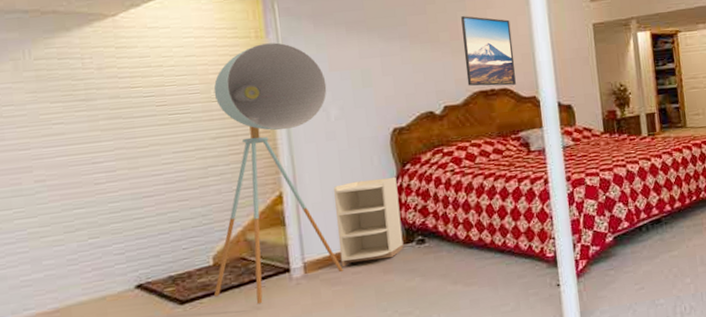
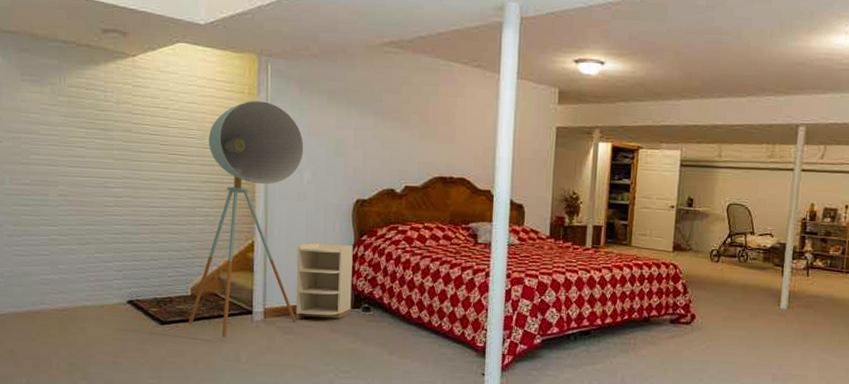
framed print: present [461,16,516,86] -> none [429,101,478,176]

